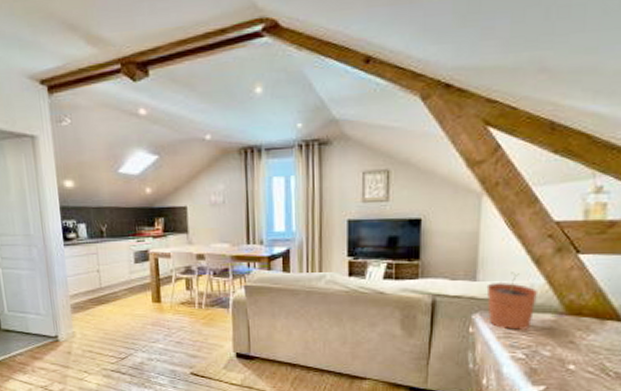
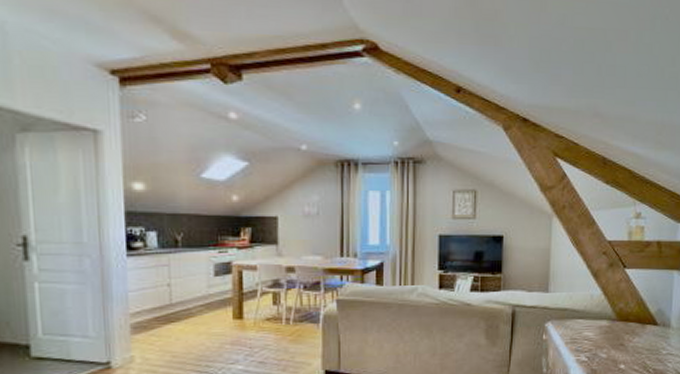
plant pot: present [486,272,537,330] -> none [556,284,596,336]

